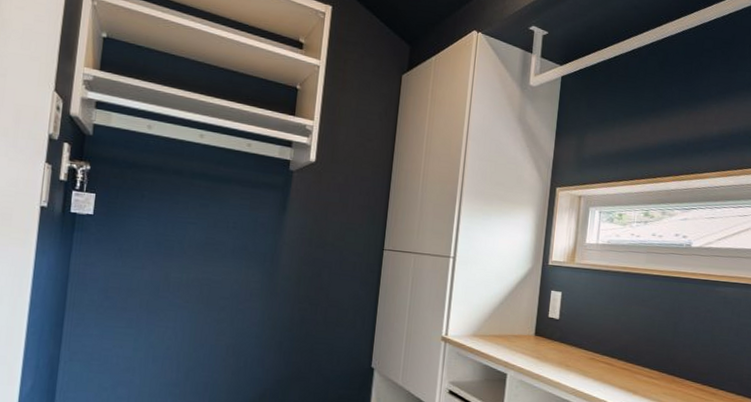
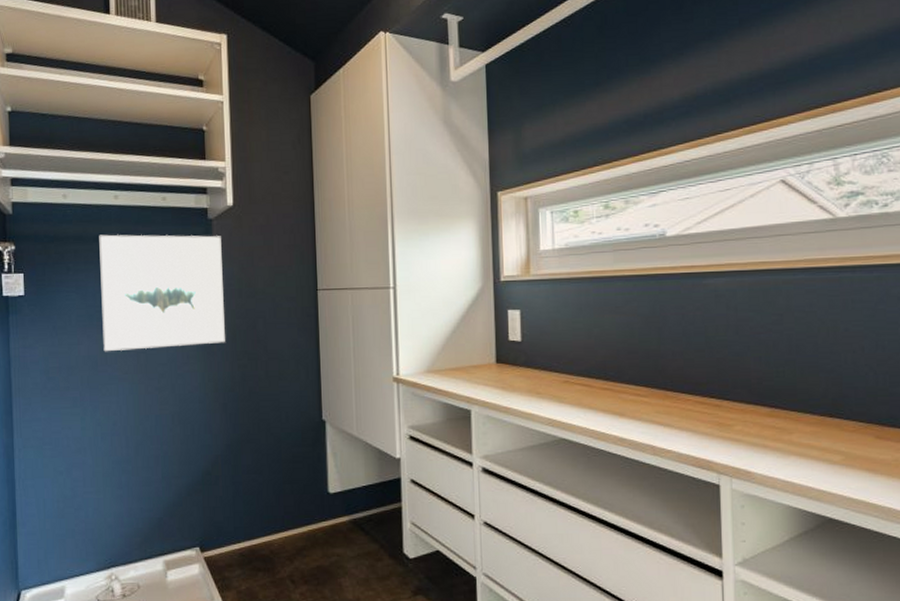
wall art: none [167,169,300,286] -> present [99,234,225,352]

